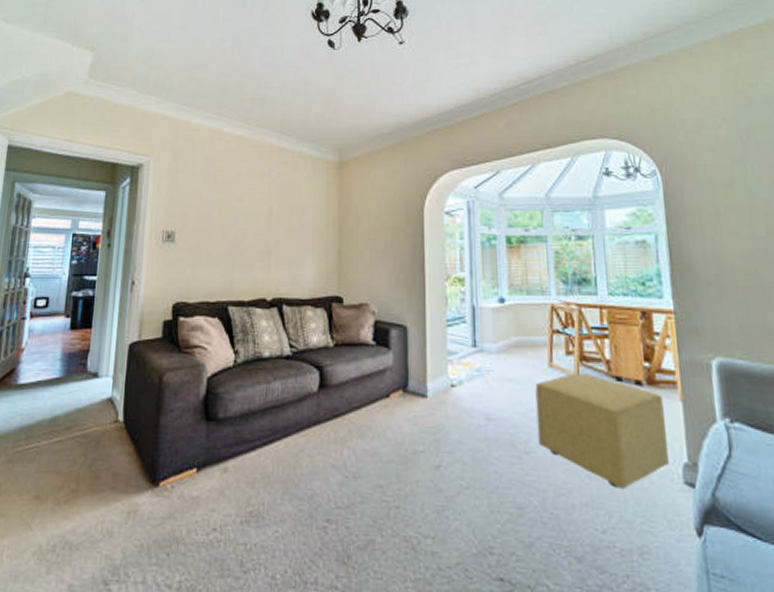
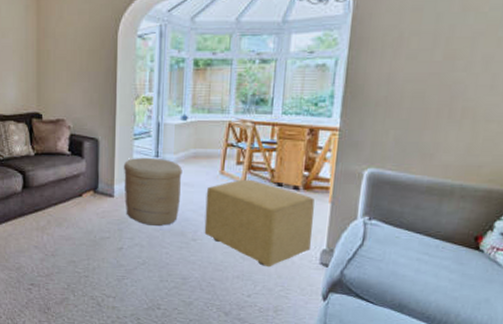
basket: none [436,347,506,436] -> present [123,157,183,227]

